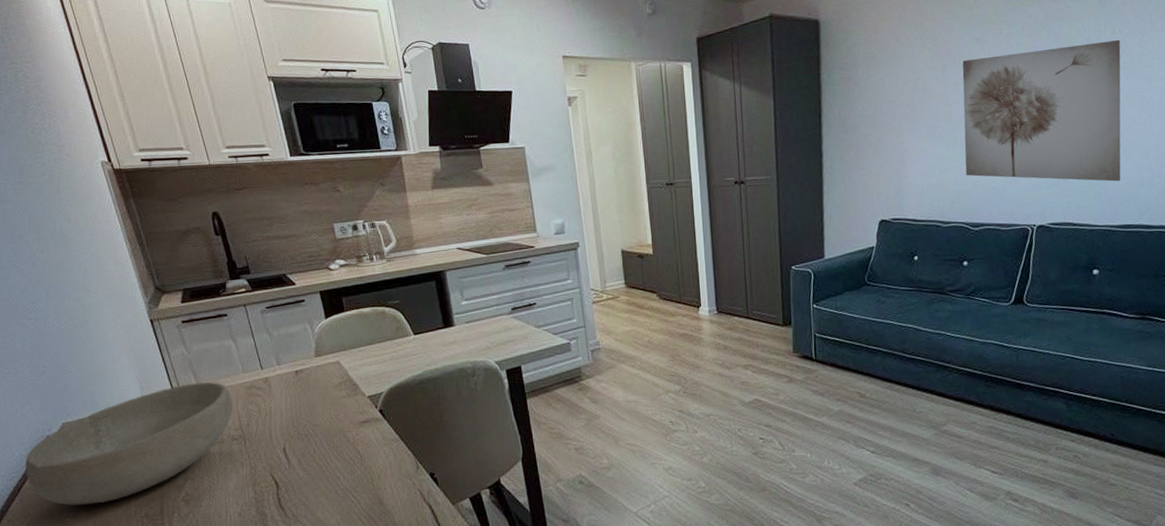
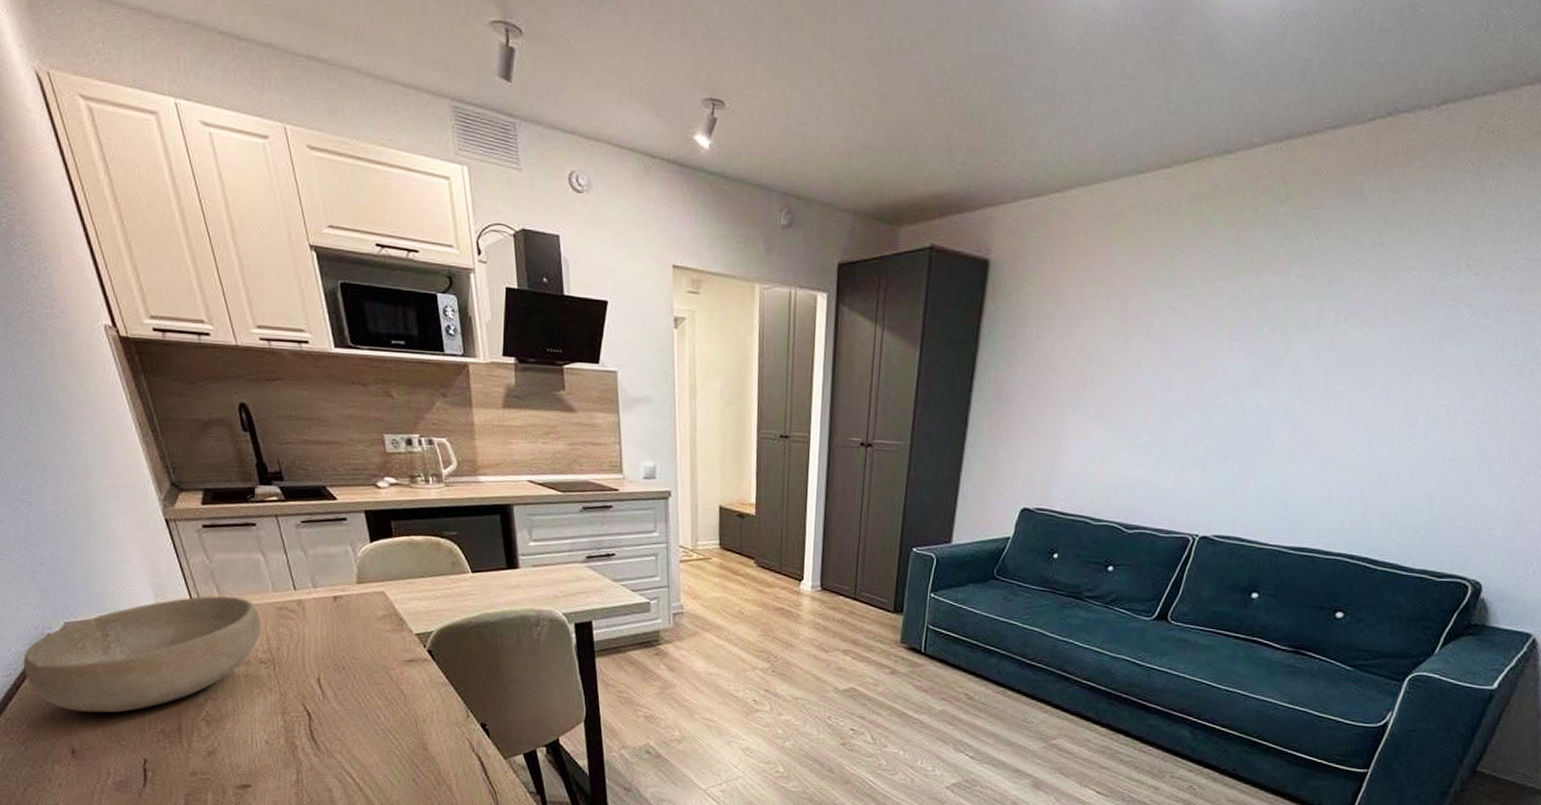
wall art: present [962,39,1121,182] -> none [1130,330,1343,497]

